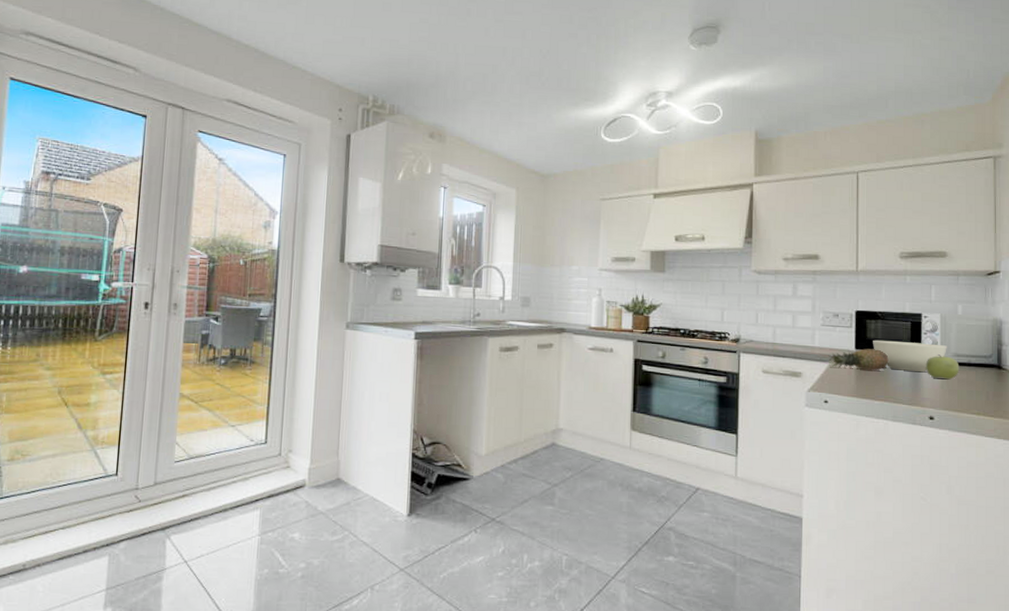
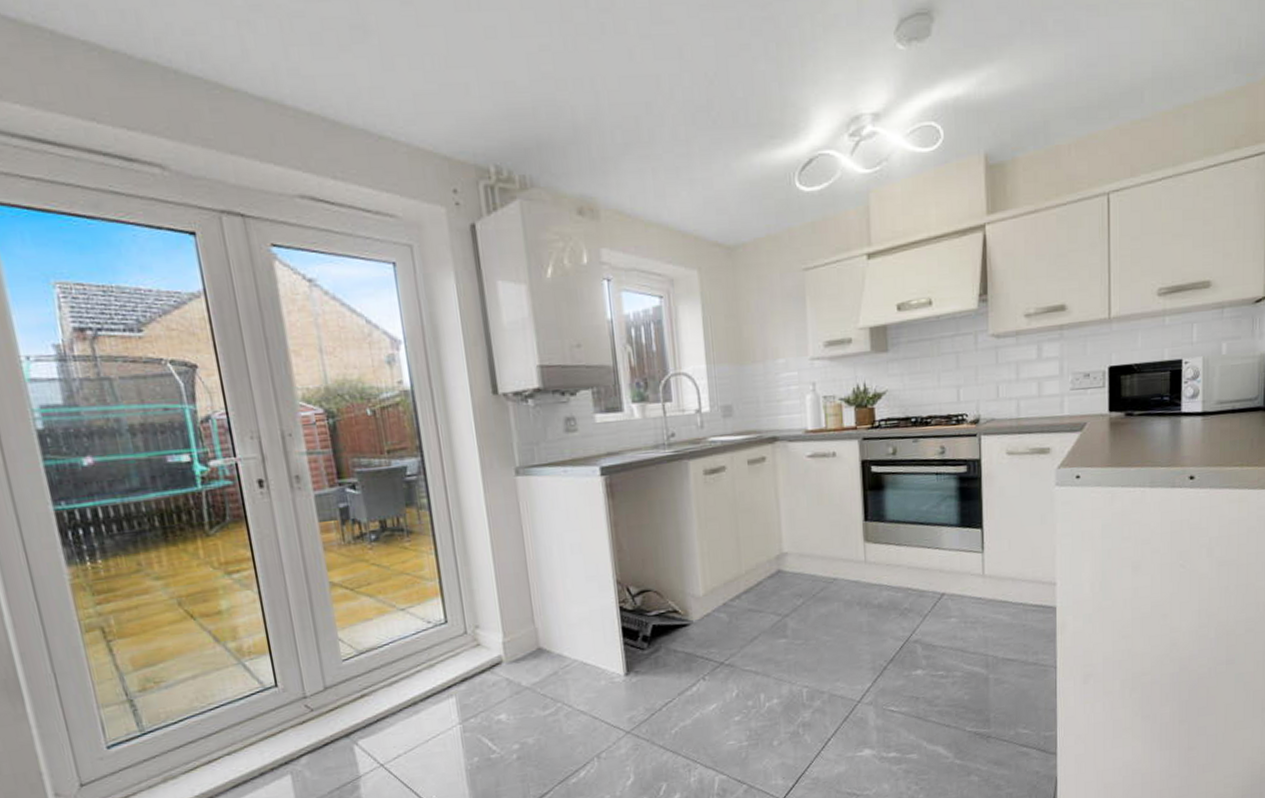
fruit: present [828,348,889,370] -> none [1079,408,1146,438]
bowl: present [873,339,947,373] -> none [1128,392,1209,429]
fruit: present [925,354,960,380] -> none [1186,404,1223,432]

